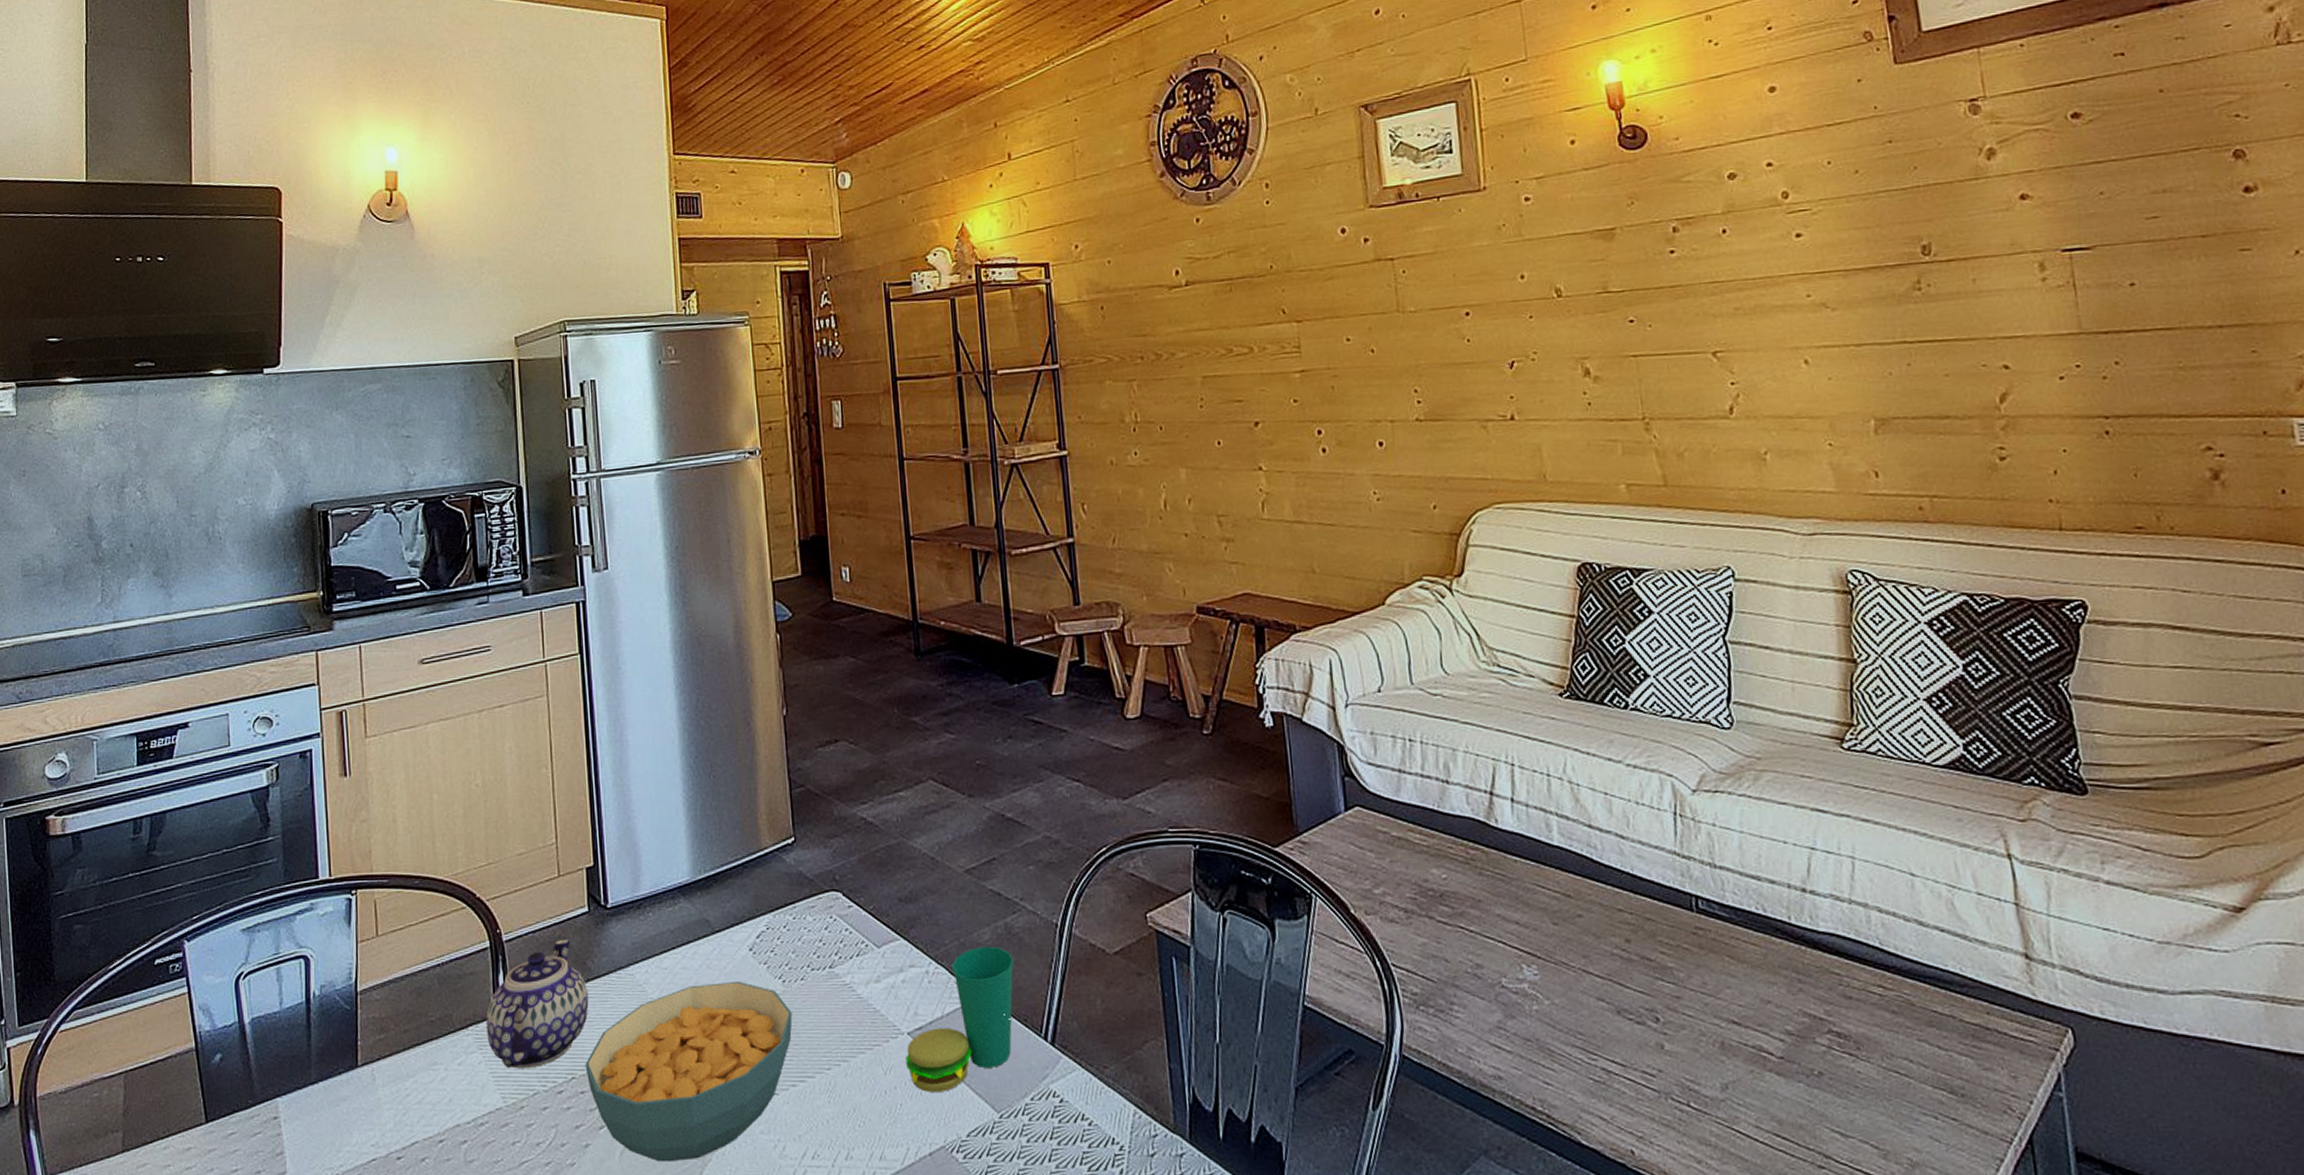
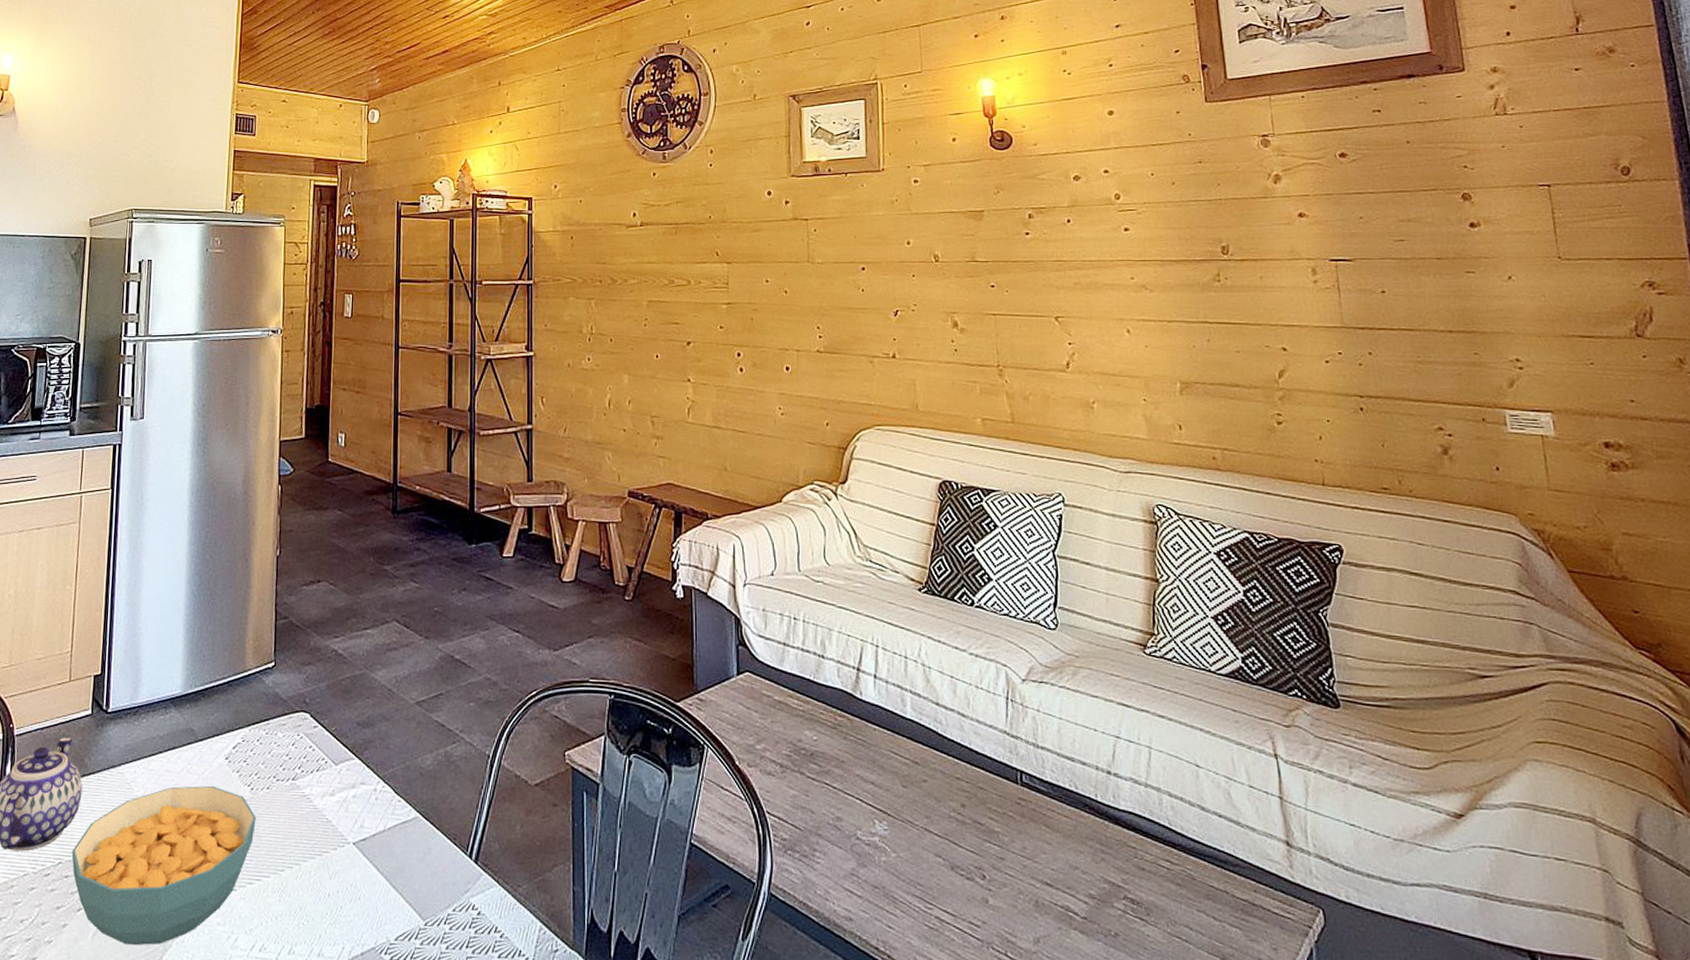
cup: present [906,946,1015,1092] -> none [349,770,450,898]

